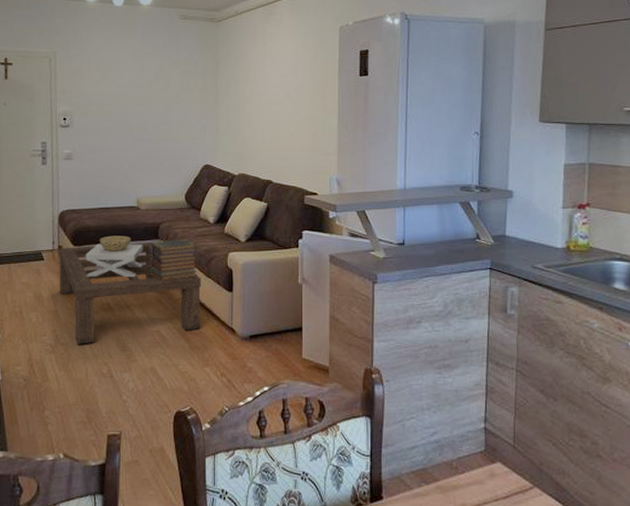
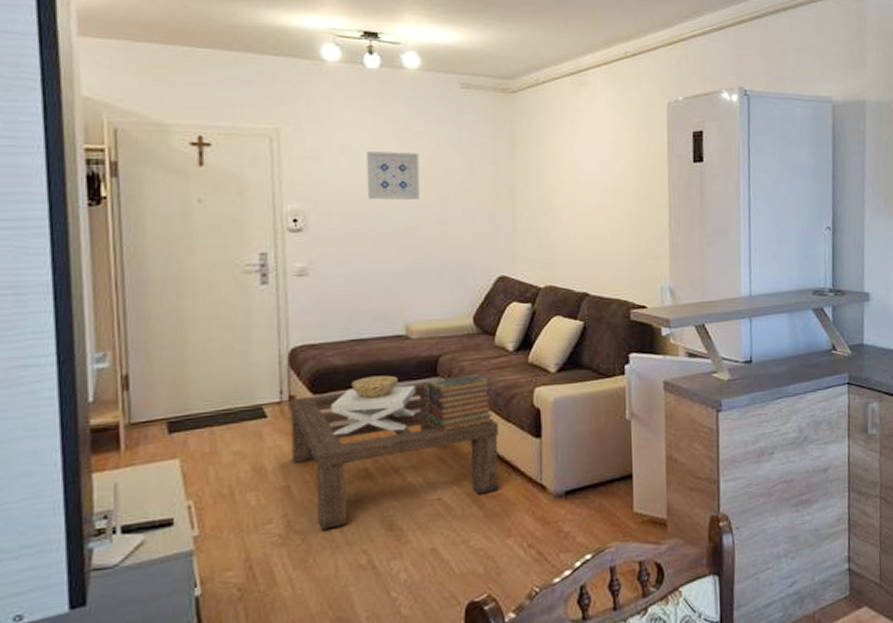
wall art: none [113,67,149,105] -> present [367,150,419,200]

